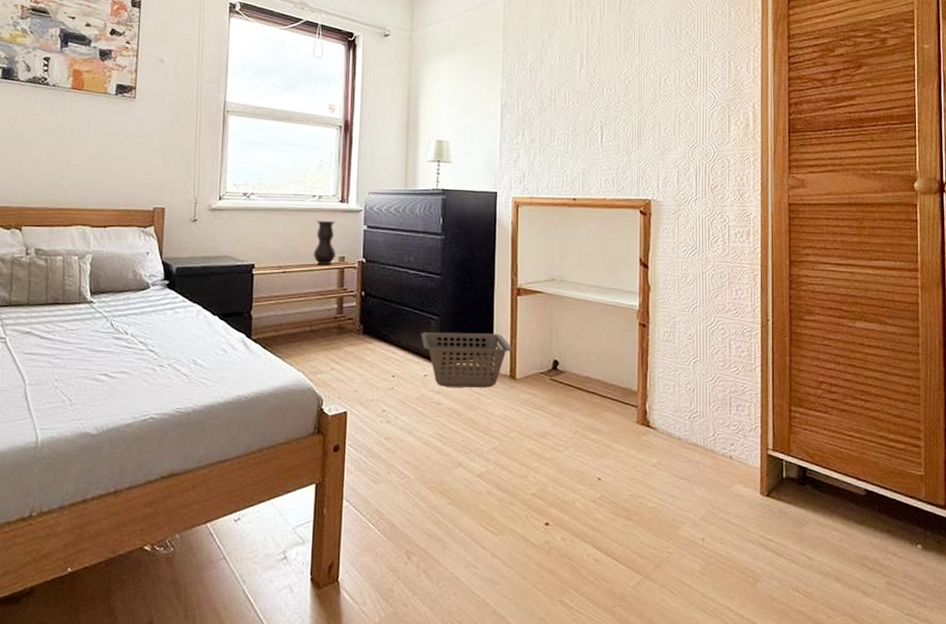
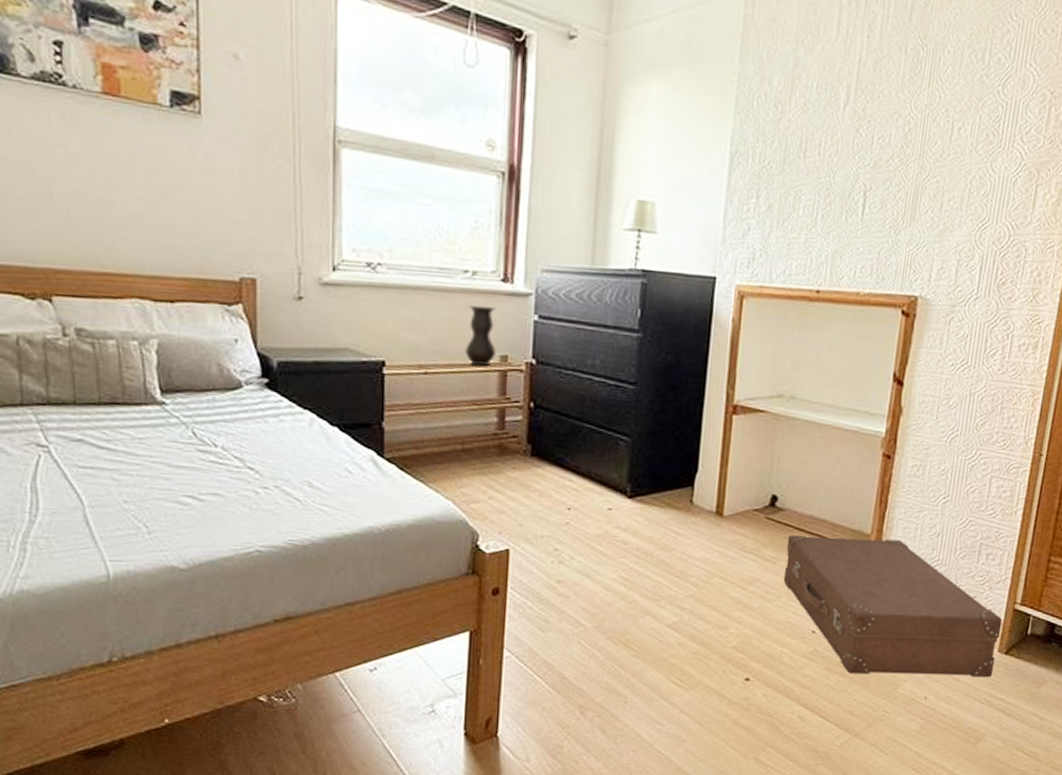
laundry basket: present [421,332,513,388] -> none [606,456,723,526]
suitcase: none [569,394,760,519] -> present [783,535,1003,678]

